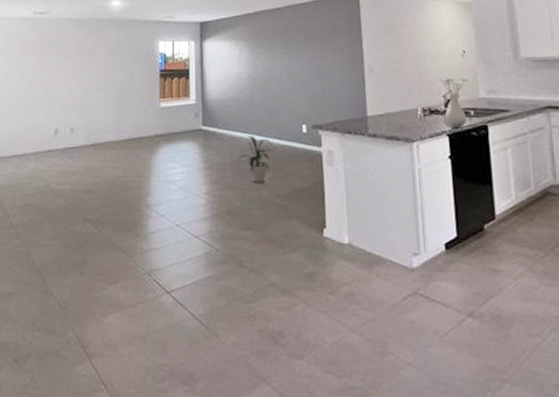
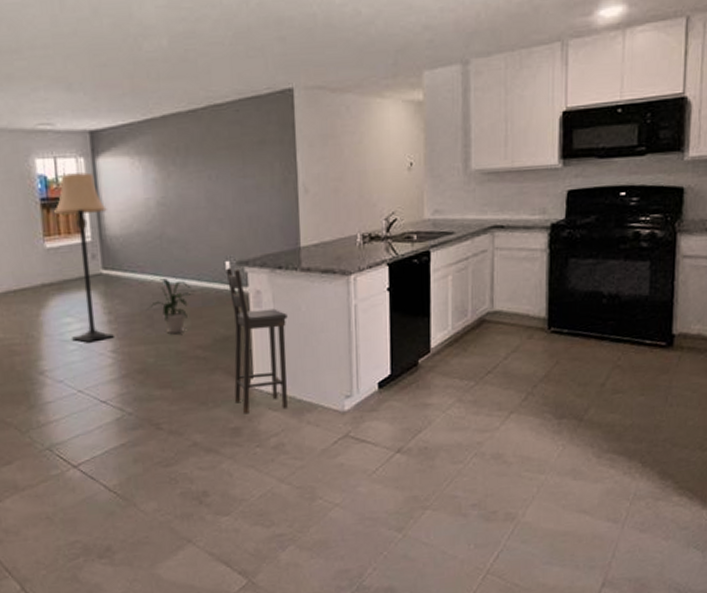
lamp: none [168,52,209,185] -> present [53,172,114,343]
bar stool: none [302,130,358,261] -> present [225,267,288,414]
vase: present [437,76,469,129] -> none [379,195,414,257]

